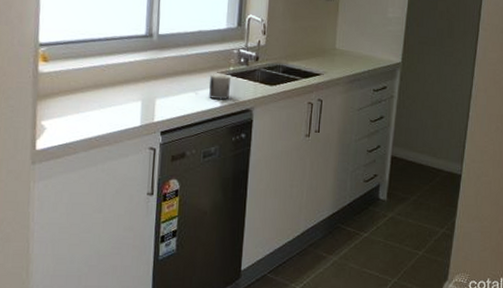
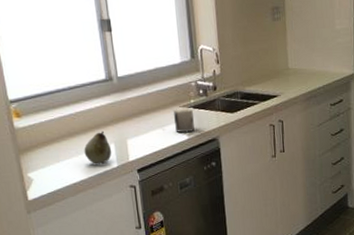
fruit: none [107,86,138,121] -> present [84,131,112,164]

